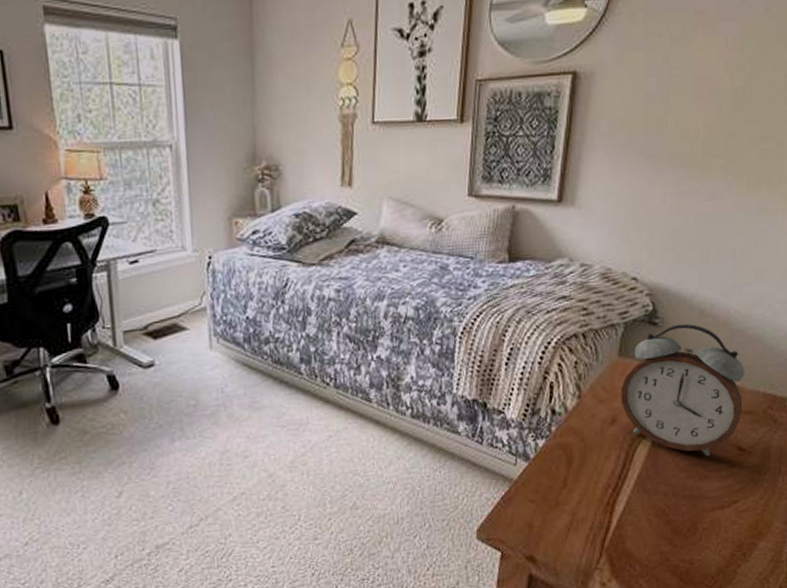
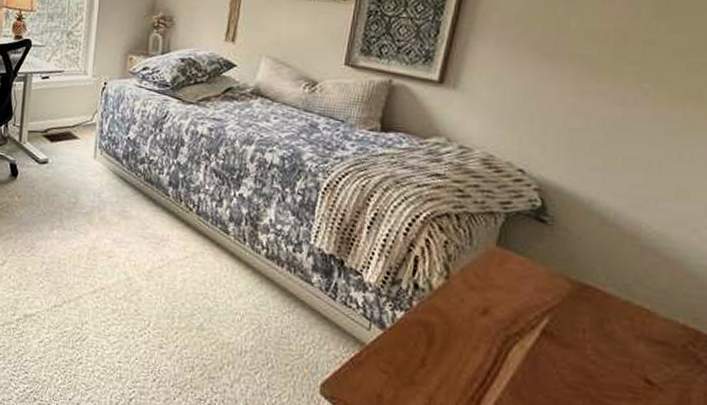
alarm clock: present [620,323,745,456] -> none [495,226,659,379]

